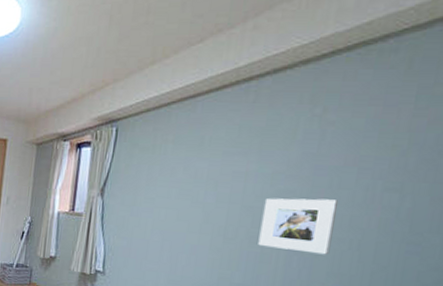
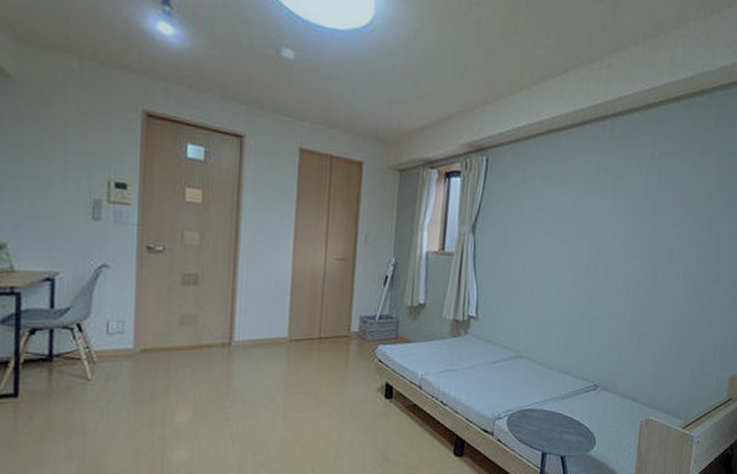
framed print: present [258,198,338,255] -> none [613,235,670,287]

